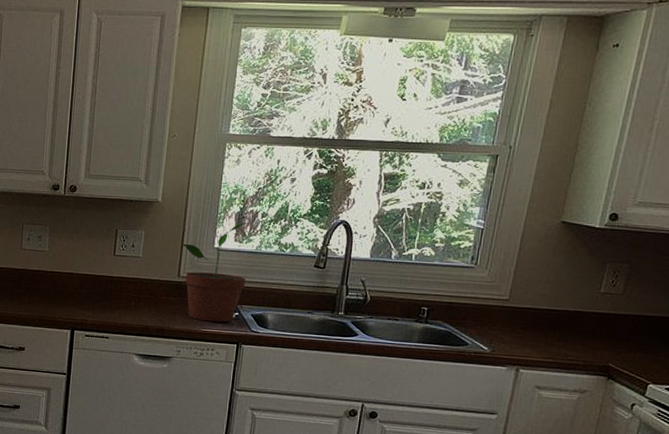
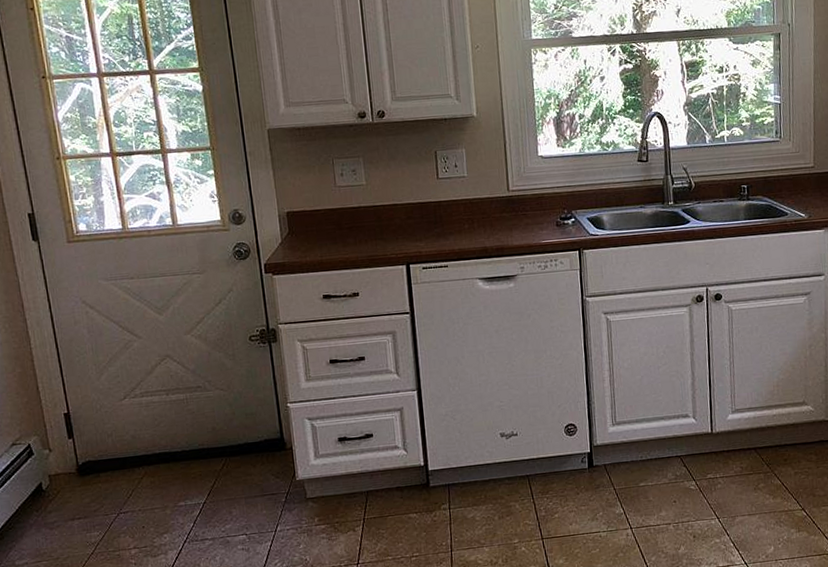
potted plant: present [182,222,249,323] -> none [505,126,576,232]

